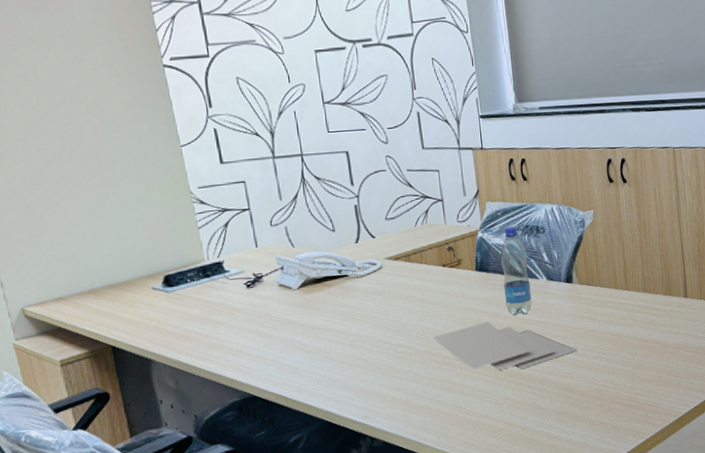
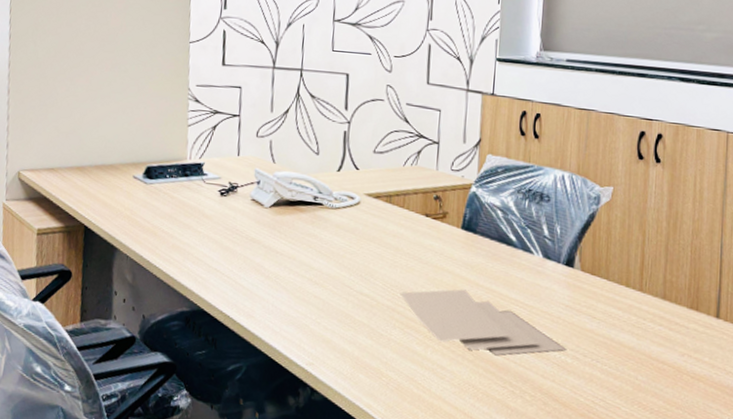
bottle: present [500,226,532,316] -> none [489,187,525,292]

